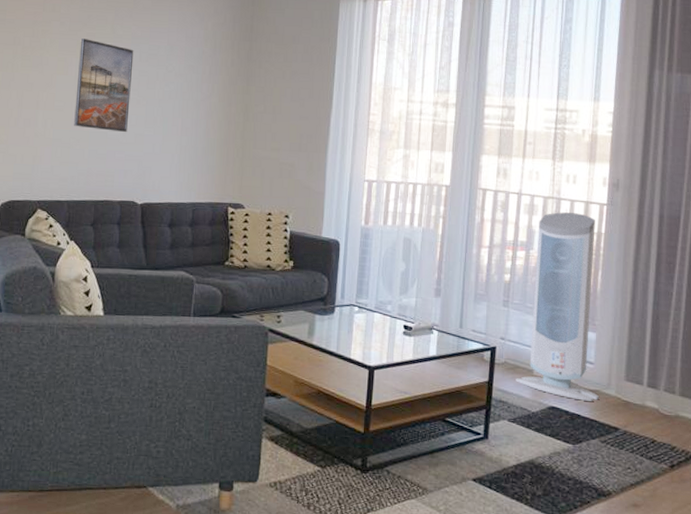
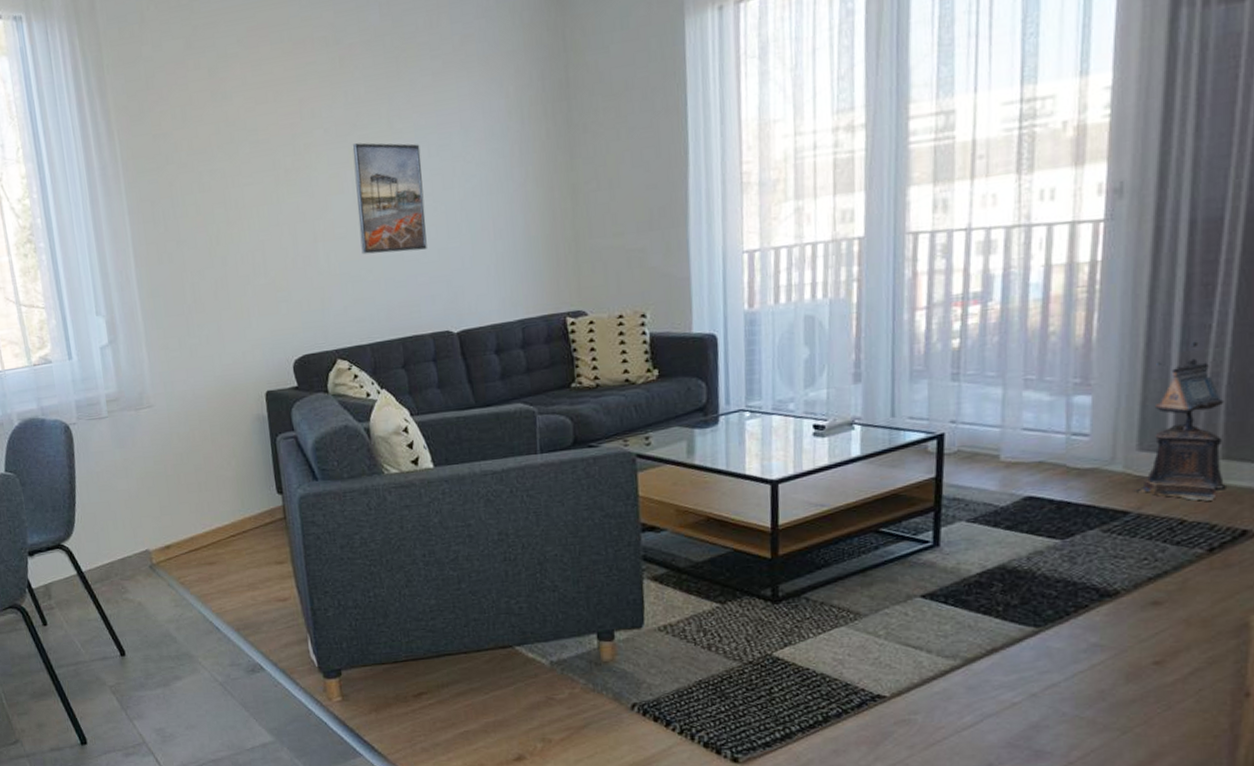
air purifier: present [516,212,600,402] -> none [975,239,1100,484]
lectern: none [622,303,682,427] -> present [1133,341,1226,501]

